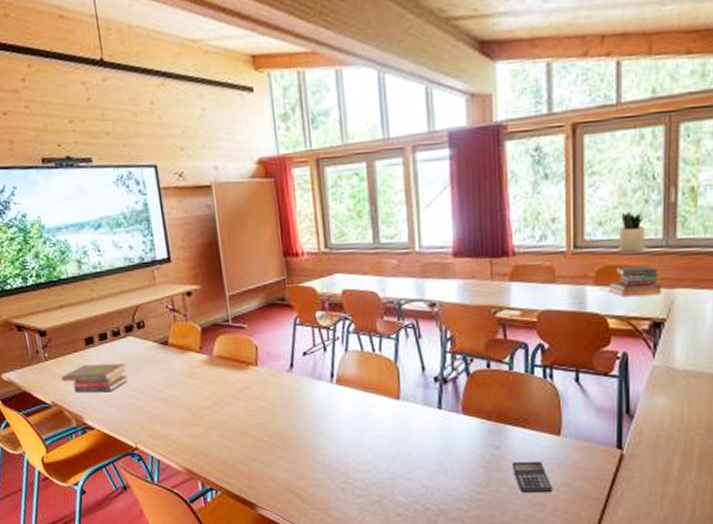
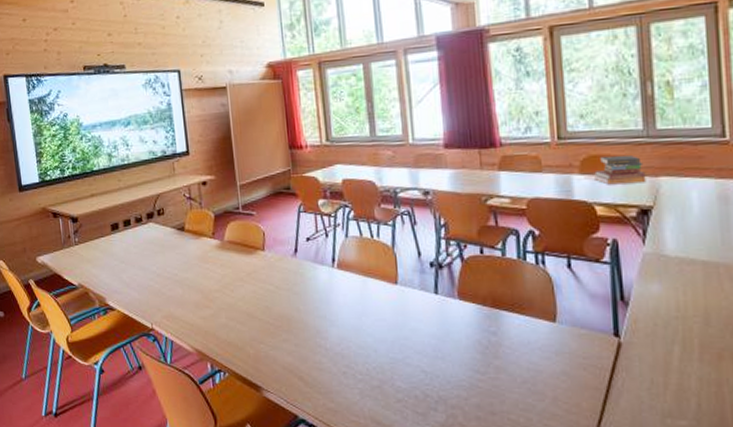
books: present [61,363,129,393] -> none [89,247,148,276]
calculator: present [511,461,553,492] -> none [508,348,552,380]
planter: present [617,211,648,252] -> none [599,104,629,143]

